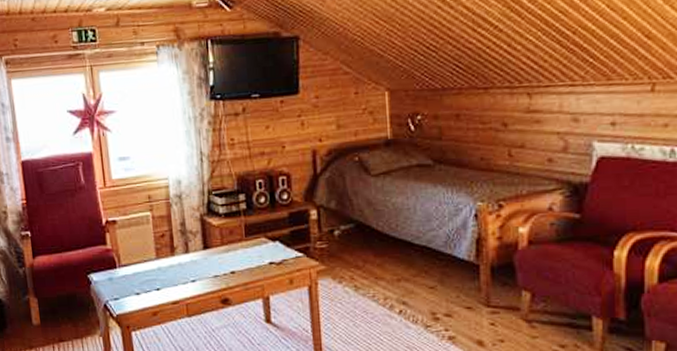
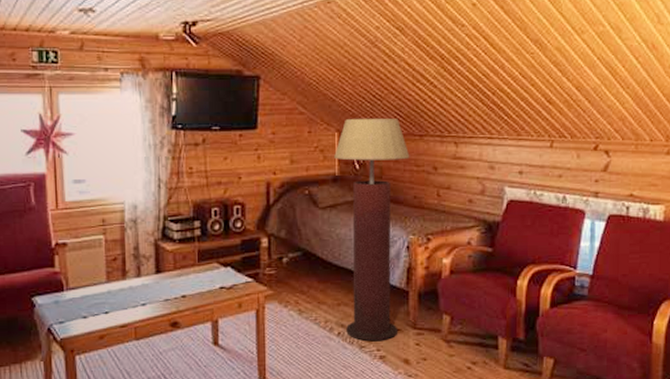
floor lamp: none [385,71,474,321] -> present [334,119,410,342]

